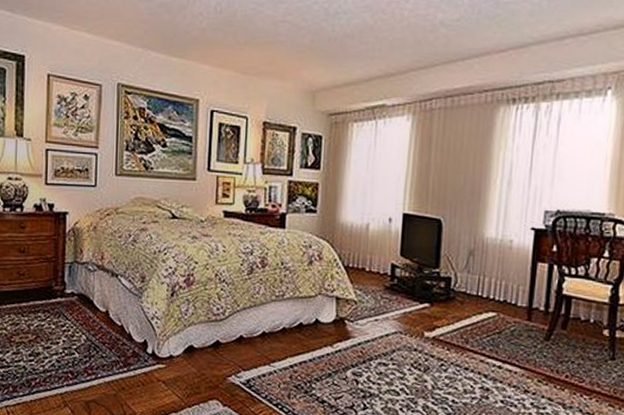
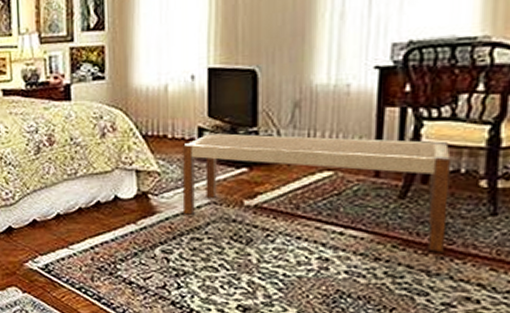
bench: none [373,270,584,389] -> present [182,132,451,253]

